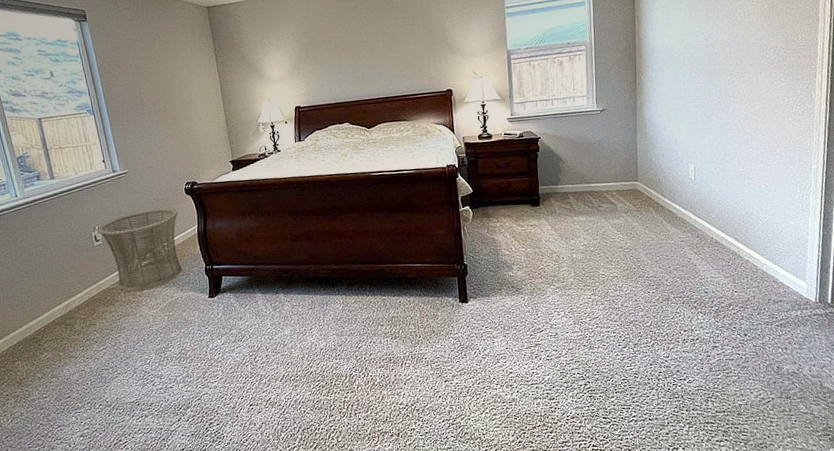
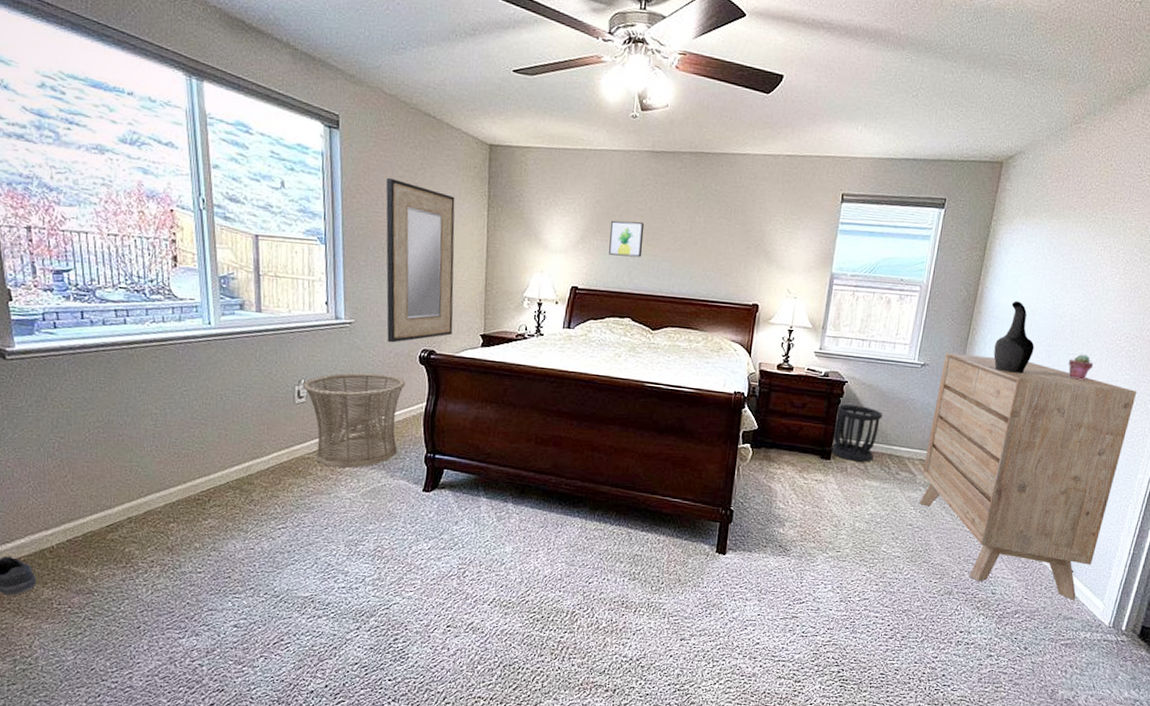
home mirror: none [131,50,207,183] -> present [386,177,455,343]
wall art: none [316,43,348,75] -> present [609,220,645,258]
wastebasket: none [535,155,577,204] -> present [830,404,883,462]
dresser: none [619,88,795,285] -> present [919,353,1138,600]
decorative vase: none [660,39,696,102] -> present [993,300,1035,374]
potted succulent: none [728,73,751,96] -> present [1068,354,1094,380]

